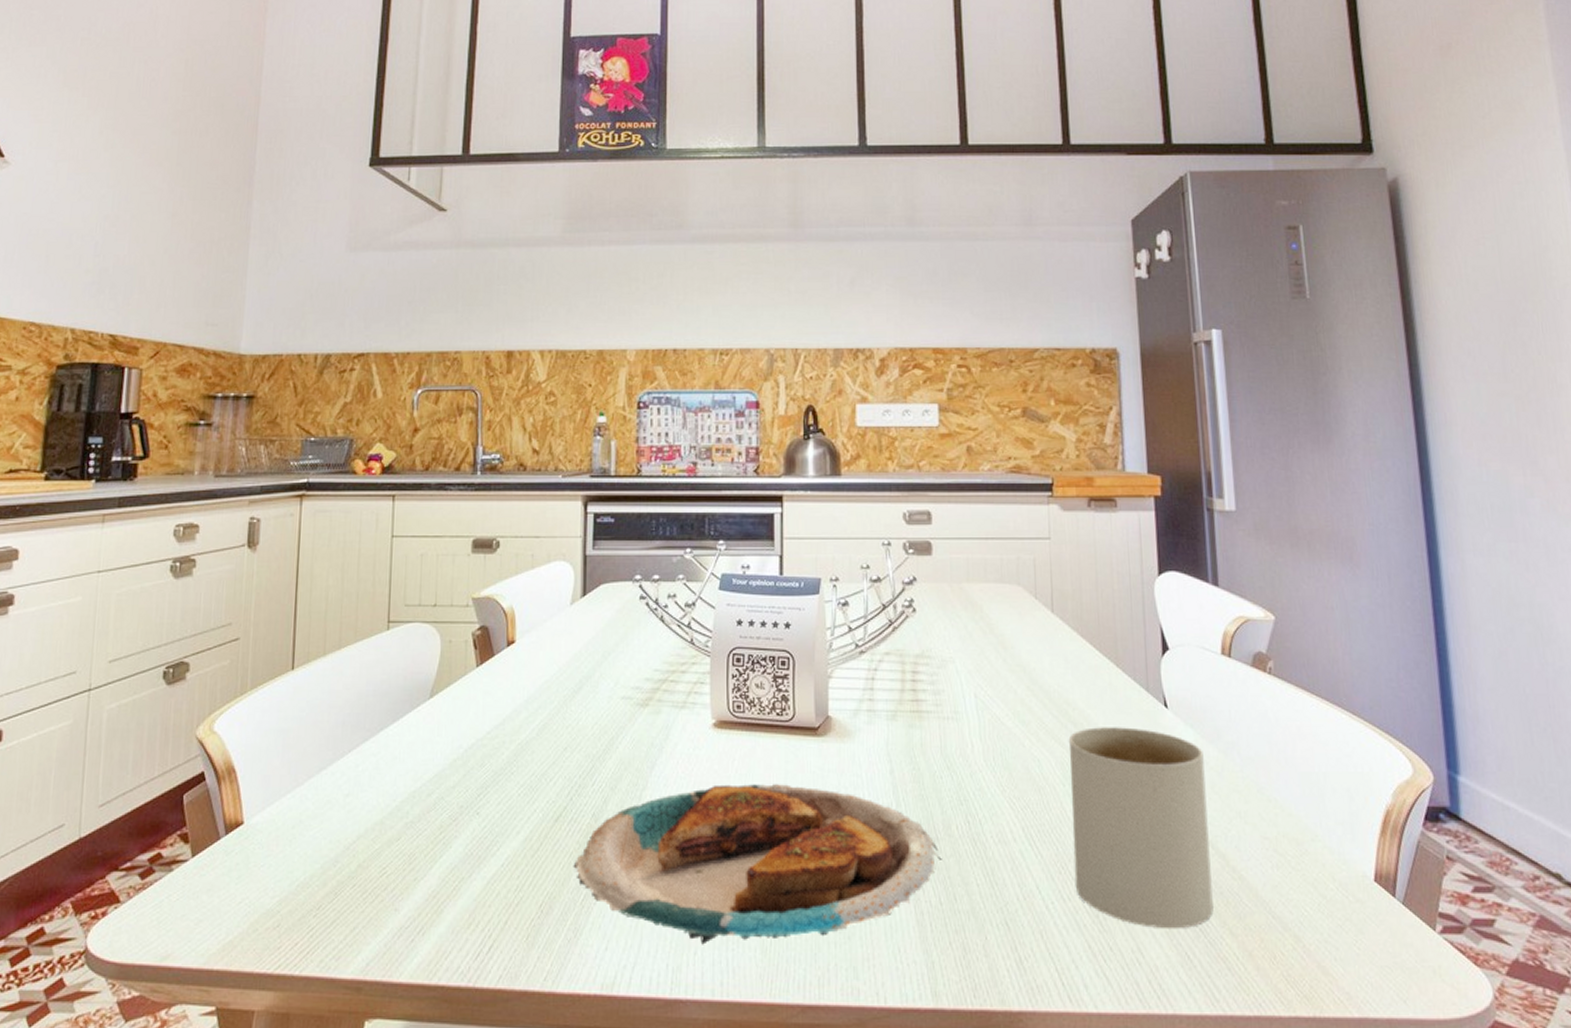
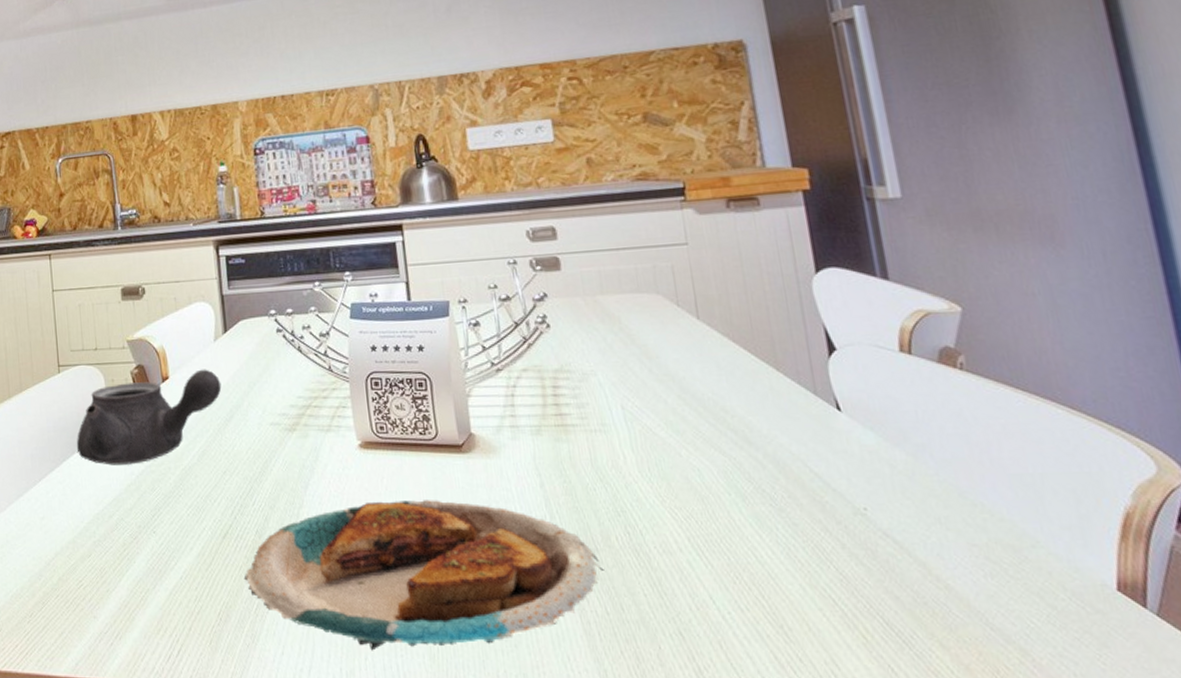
teapot: none [398,634,573,737] -> present [76,369,222,465]
mug: present [1068,727,1213,929] -> none [729,432,918,641]

